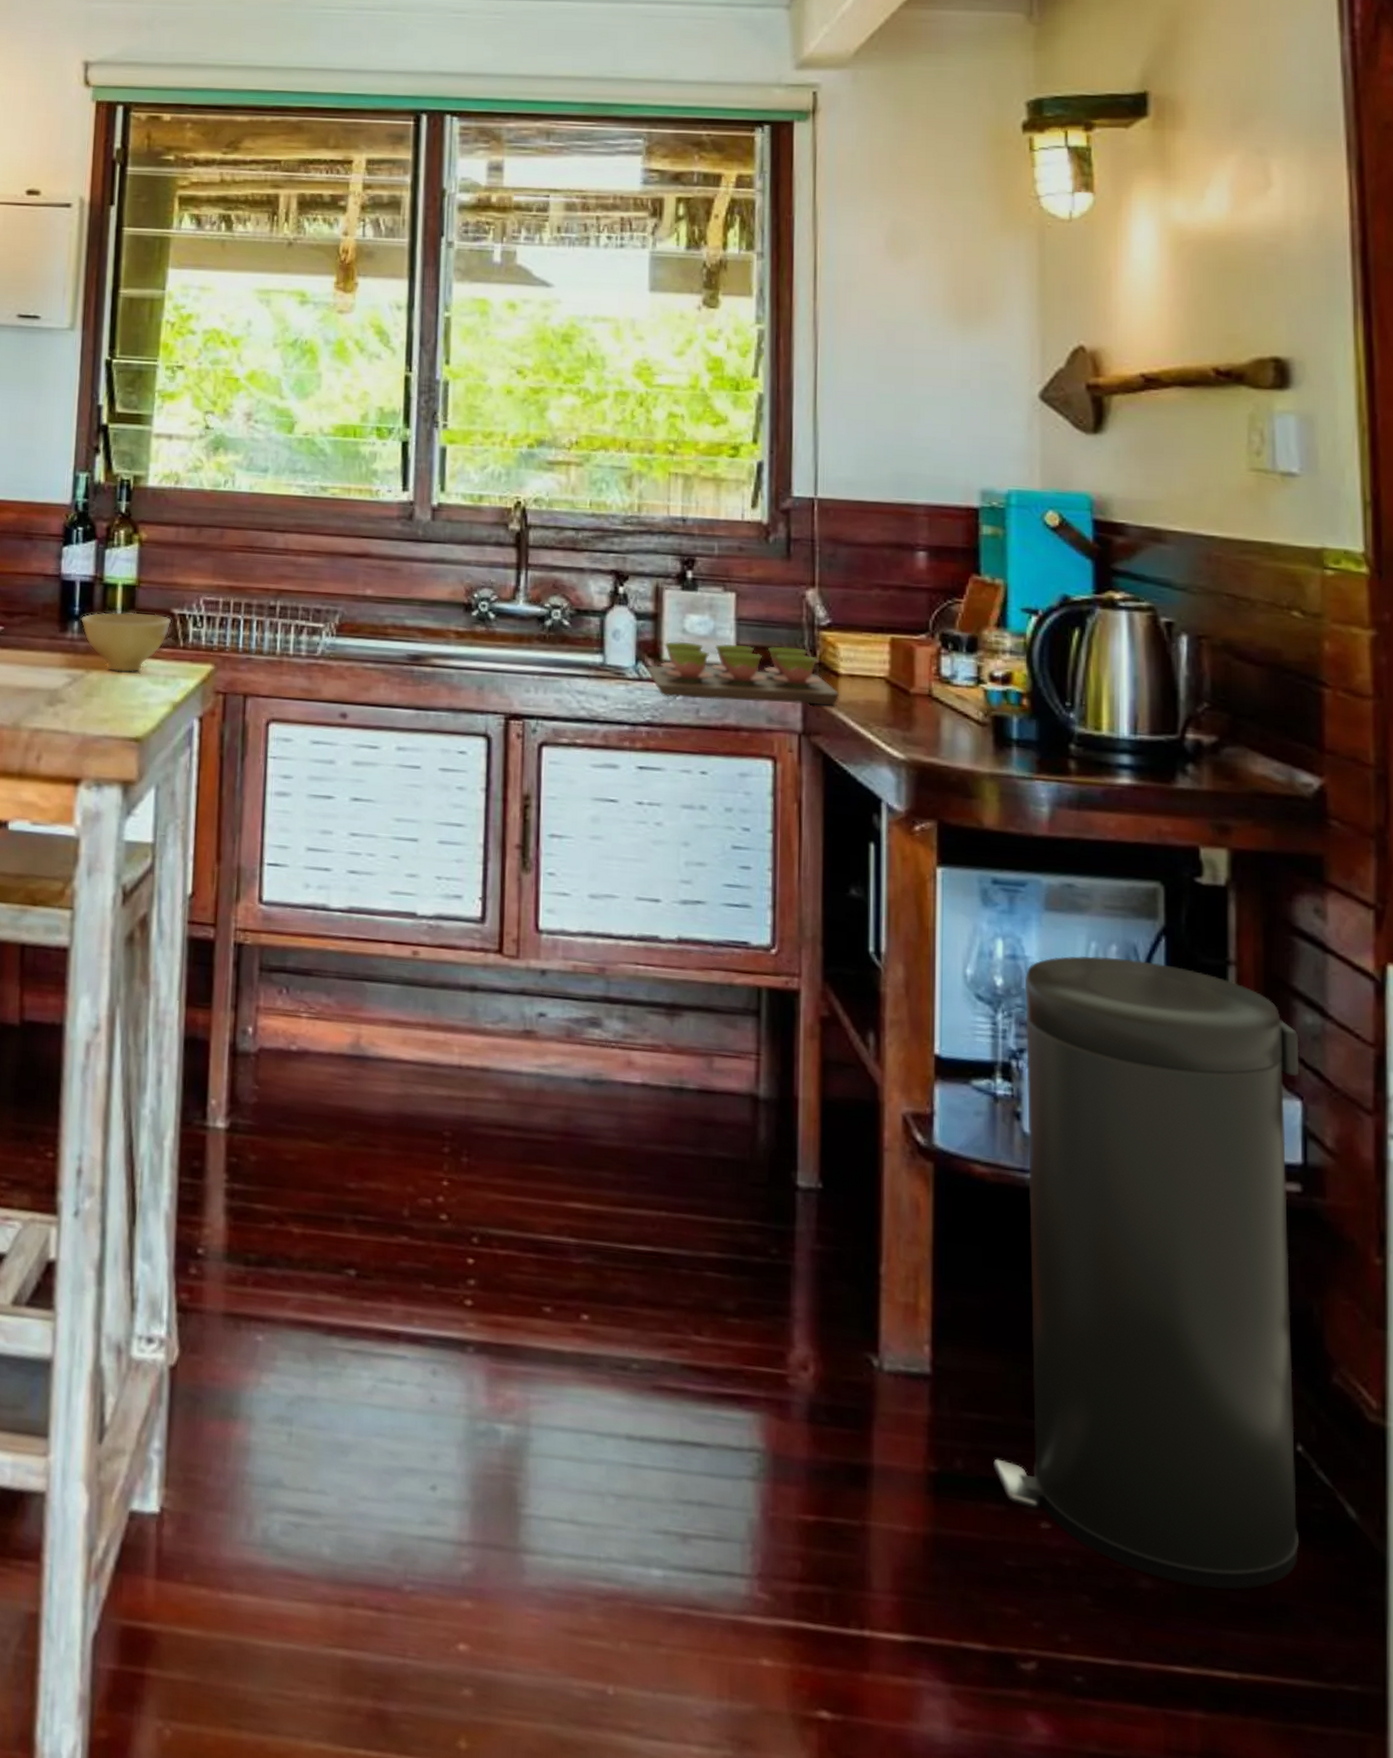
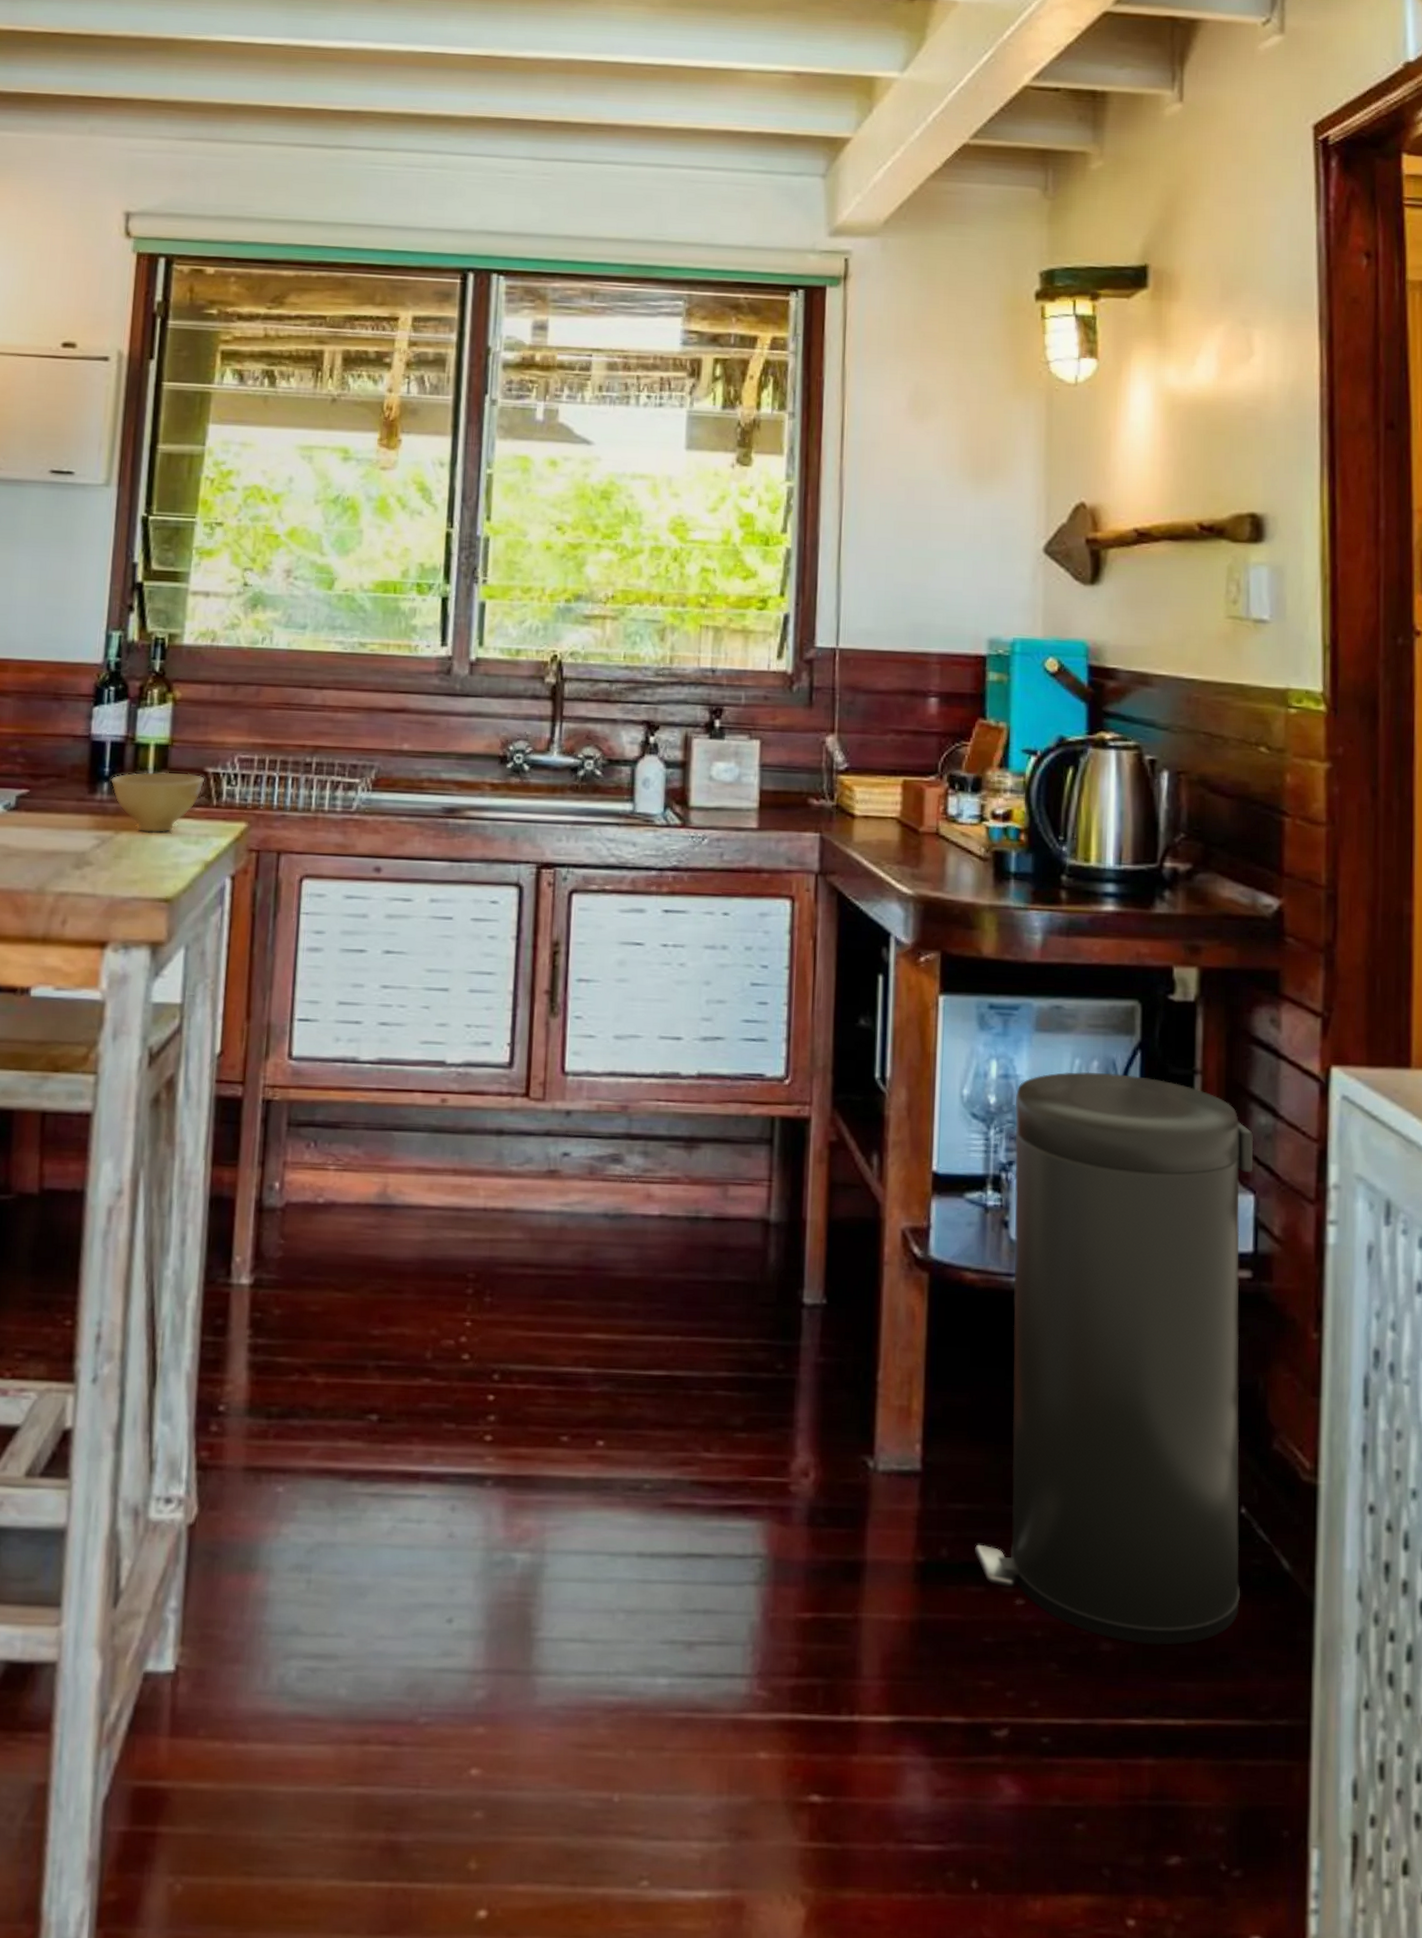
tea set: present [647,641,839,705] -> none [675,788,854,846]

